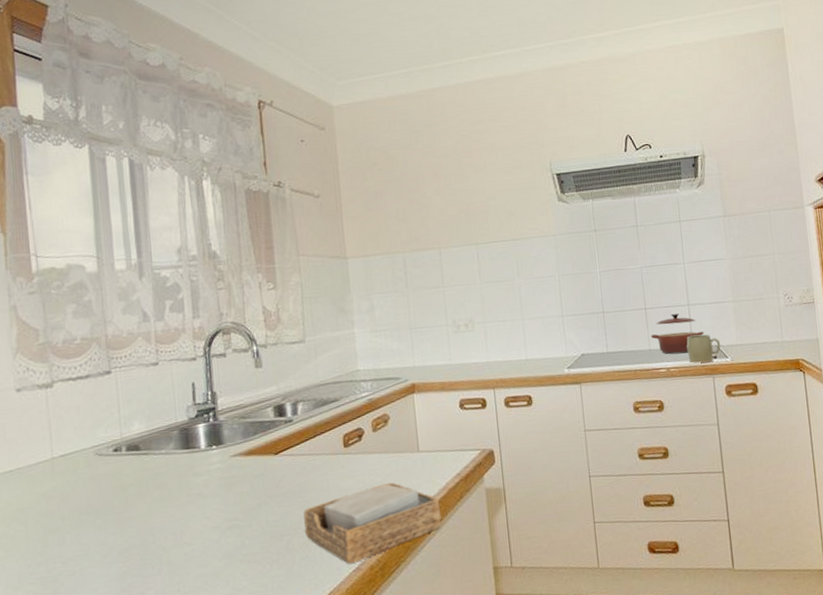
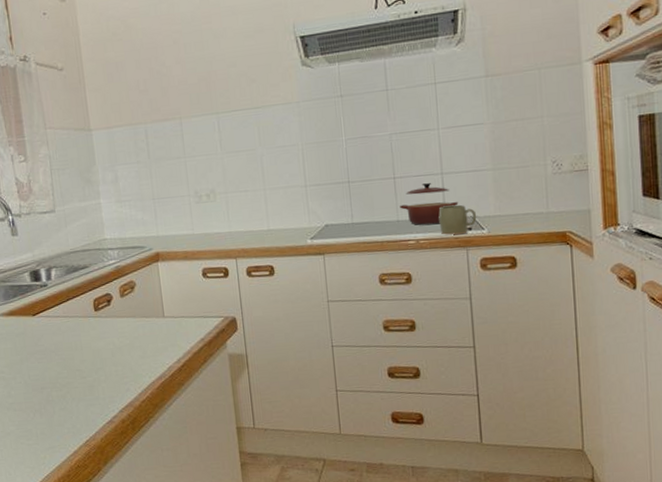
napkin holder: present [303,482,442,565] -> none [60,344,187,417]

